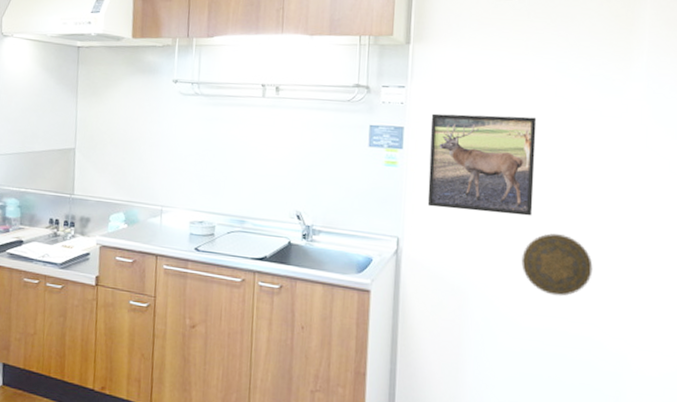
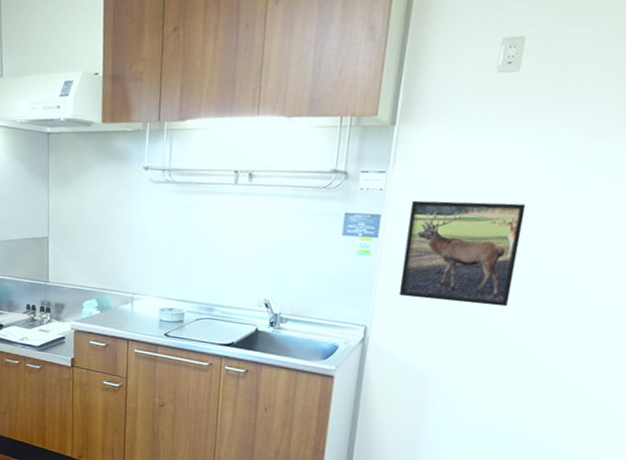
decorative plate: present [521,233,593,297] -> none [490,324,566,386]

